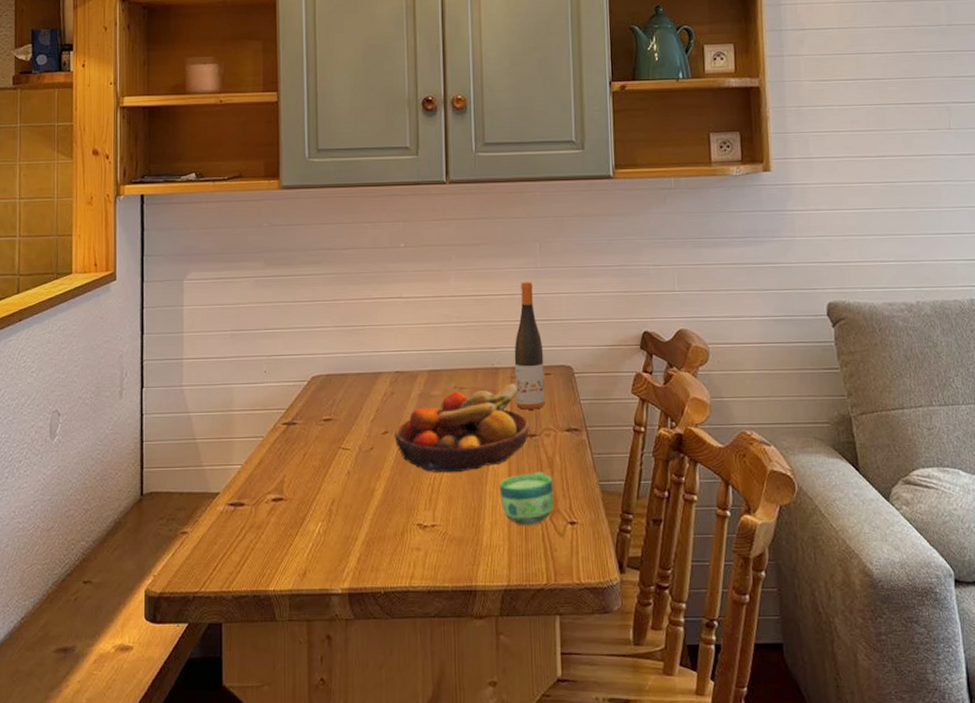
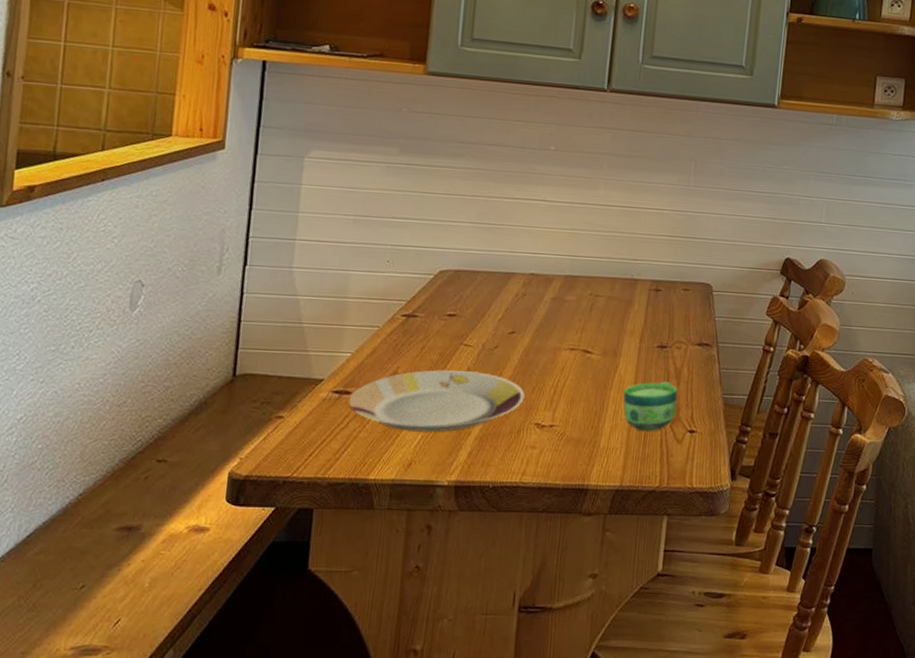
plate: none [243,475,404,540] -> present [348,370,525,432]
fruit bowl: present [394,383,529,473] -> none [521,295,662,377]
wine bottle: present [514,282,545,410] -> none [650,198,686,323]

